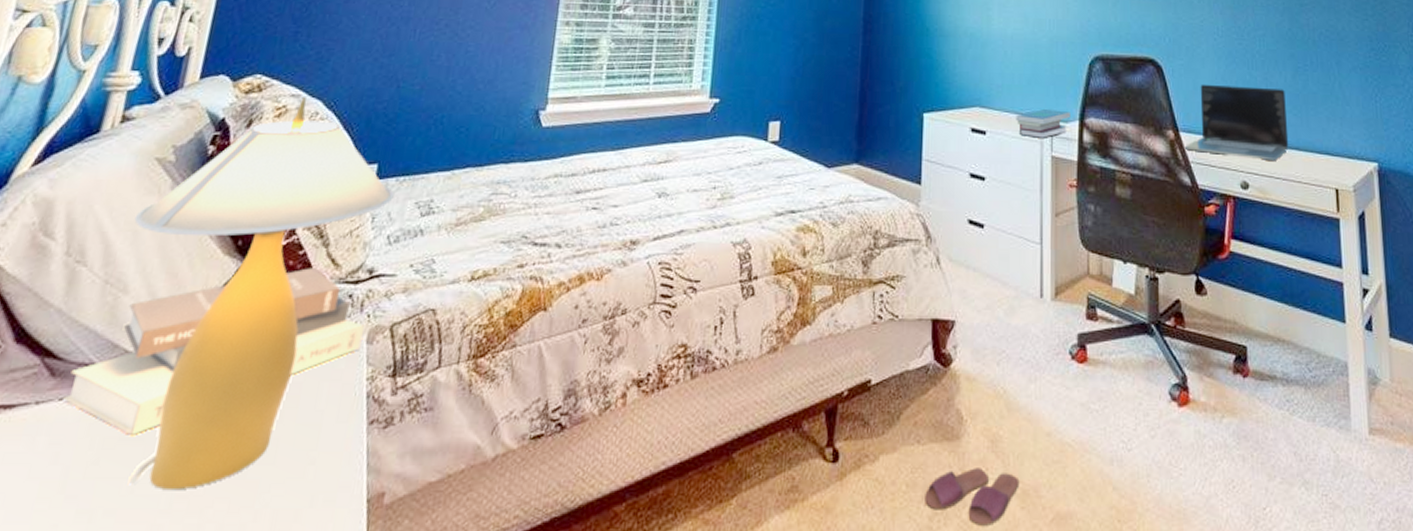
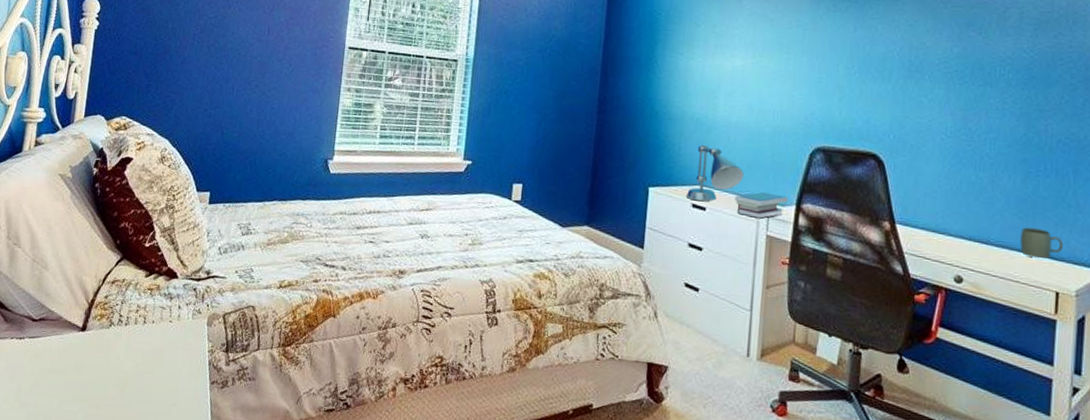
books: present [63,268,364,435] -> none [13,265,205,369]
table lamp: present [128,97,394,491] -> none [48,136,223,411]
desk lamp: none [964,61,1023,125] -> present [685,144,744,202]
laptop: present [1184,84,1289,160] -> none [899,181,1012,259]
mug: none [1296,124,1337,156] -> present [1019,227,1064,260]

